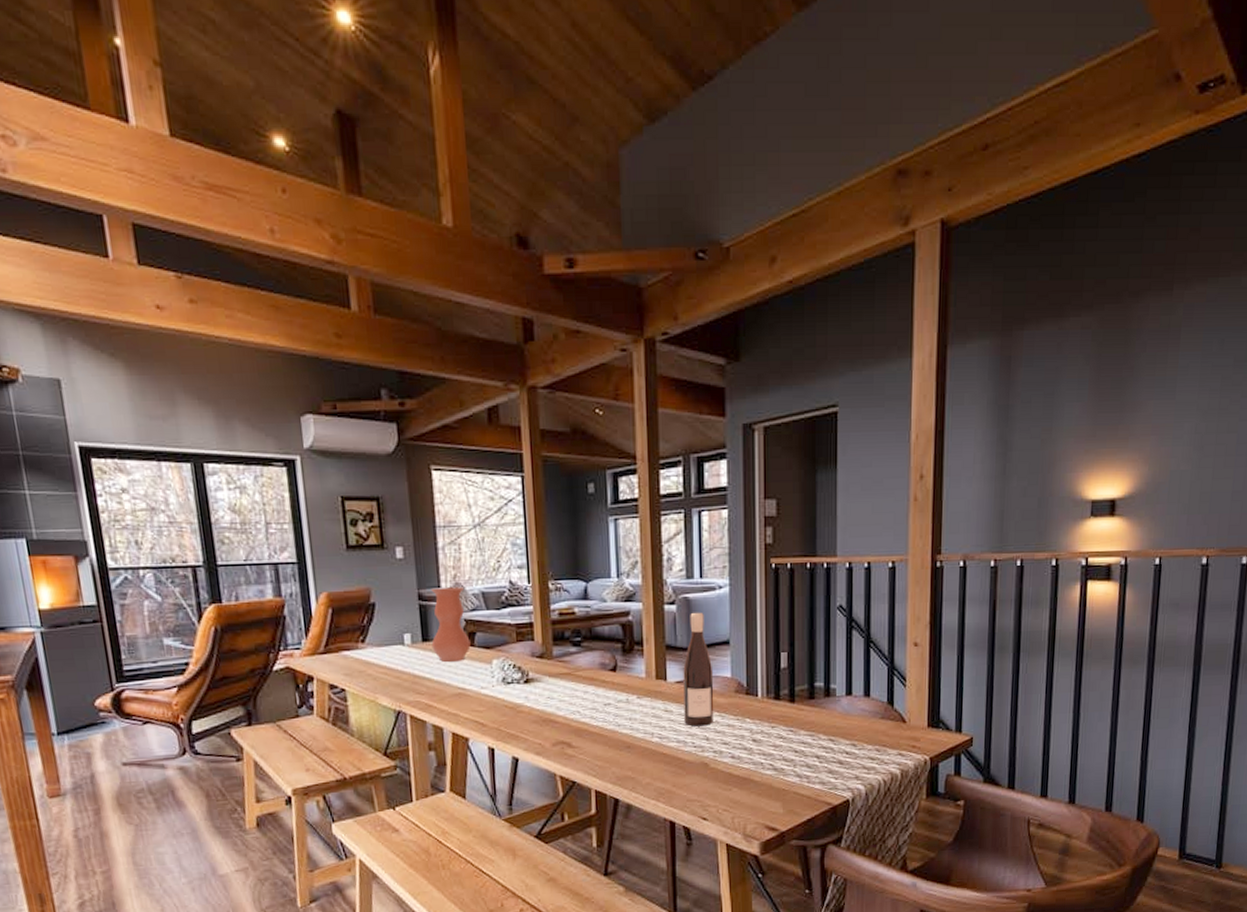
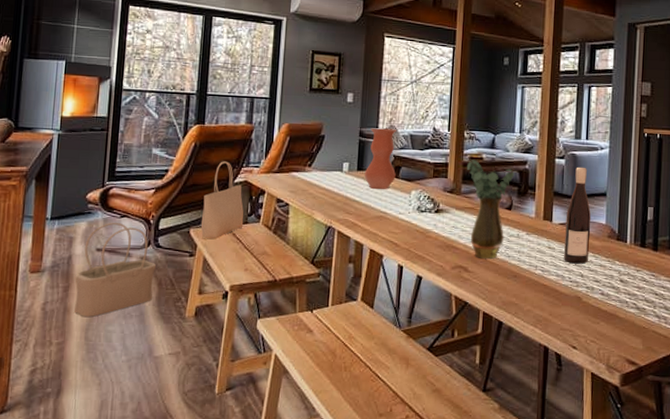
basket: none [104,730,202,841] -> present [73,222,157,318]
tote bag: none [239,645,295,740] -> present [200,161,244,240]
vase: none [555,612,616,731] -> present [466,156,515,259]

